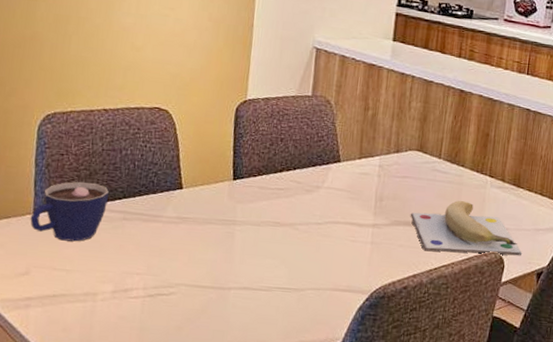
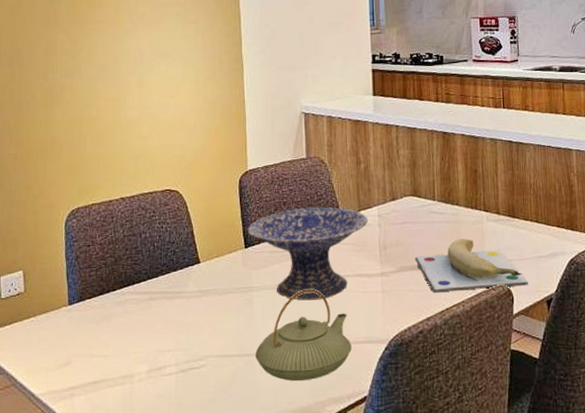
cup: present [30,181,109,242] -> none [66,268,134,328]
teapot: none [229,230,332,321] -> present [255,289,352,382]
decorative bowl: none [238,146,368,242] -> present [248,207,369,301]

